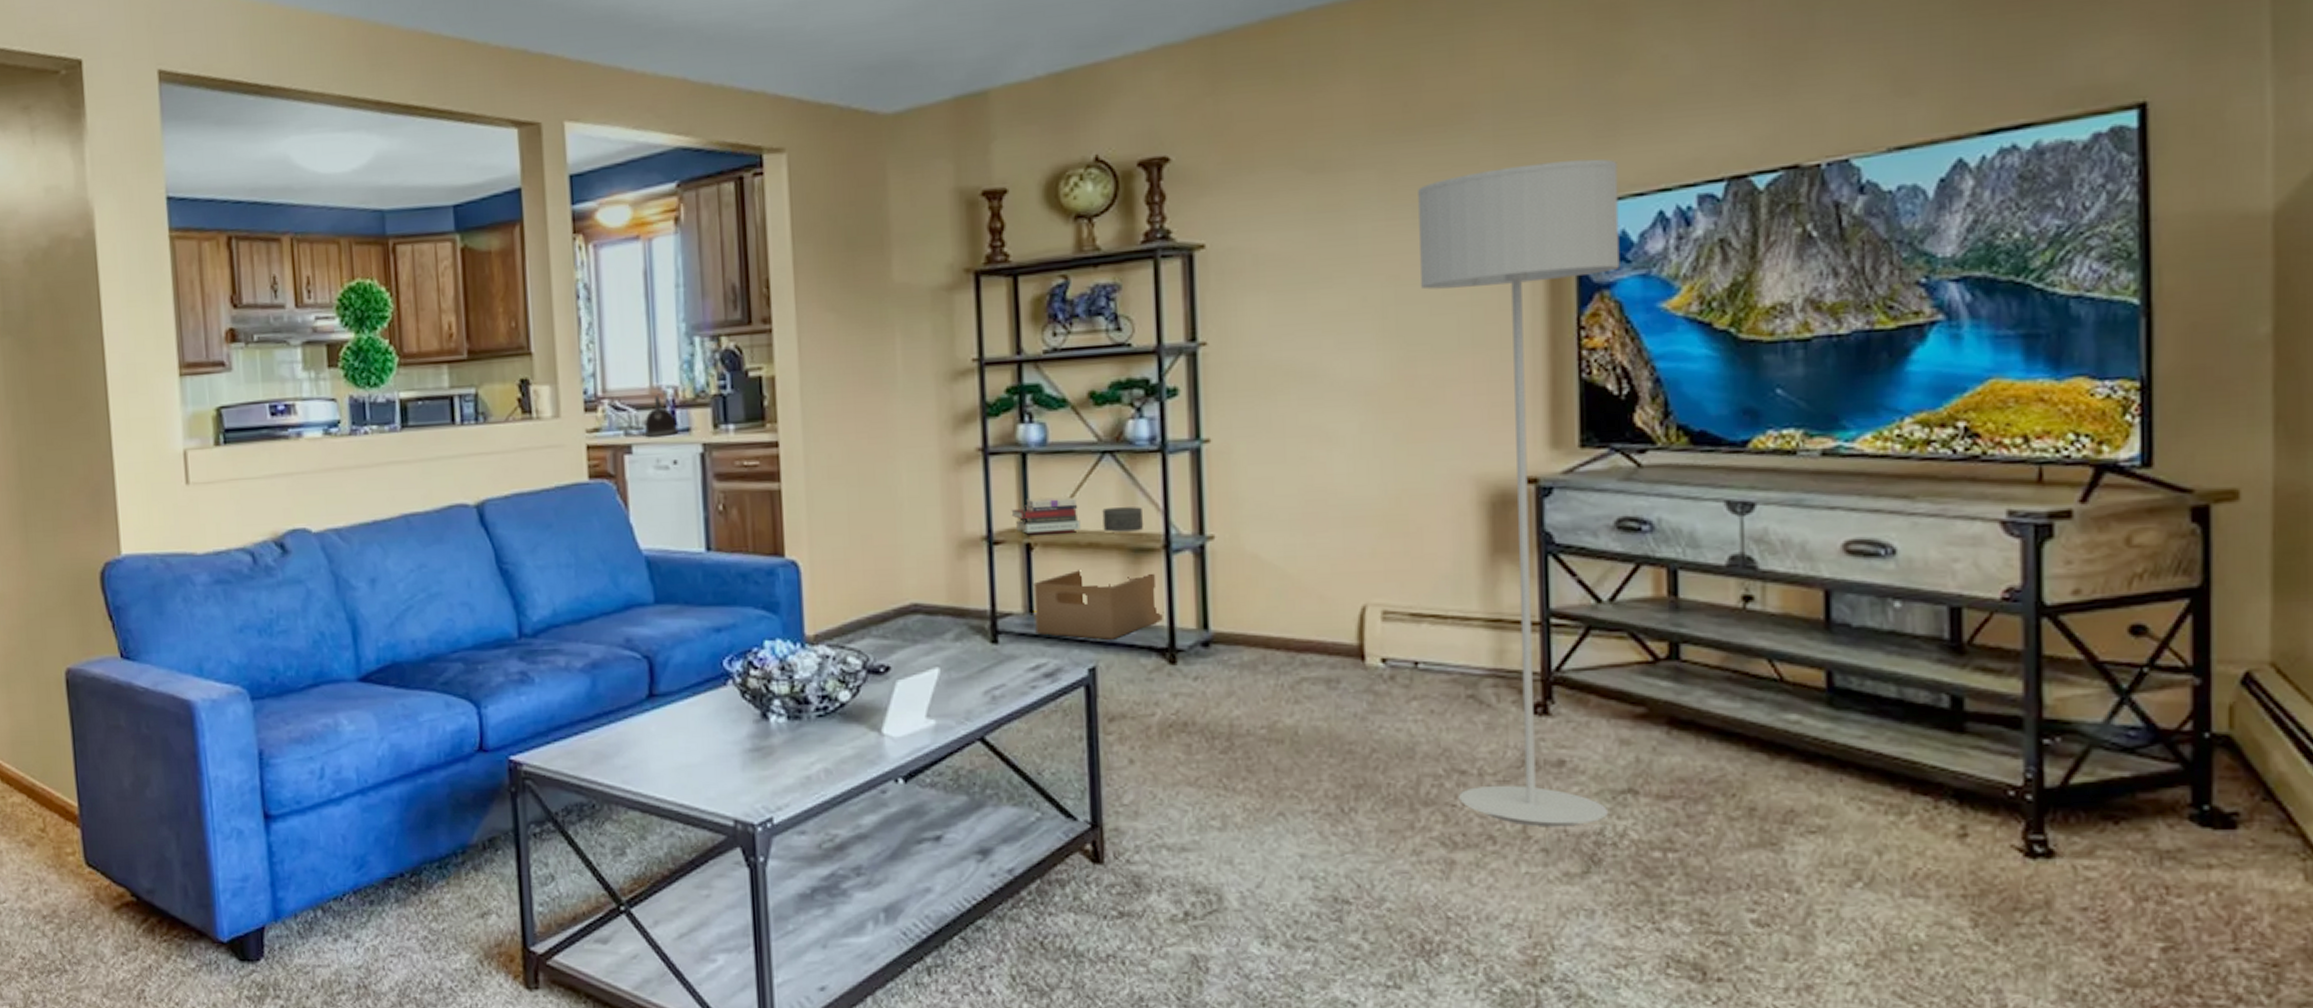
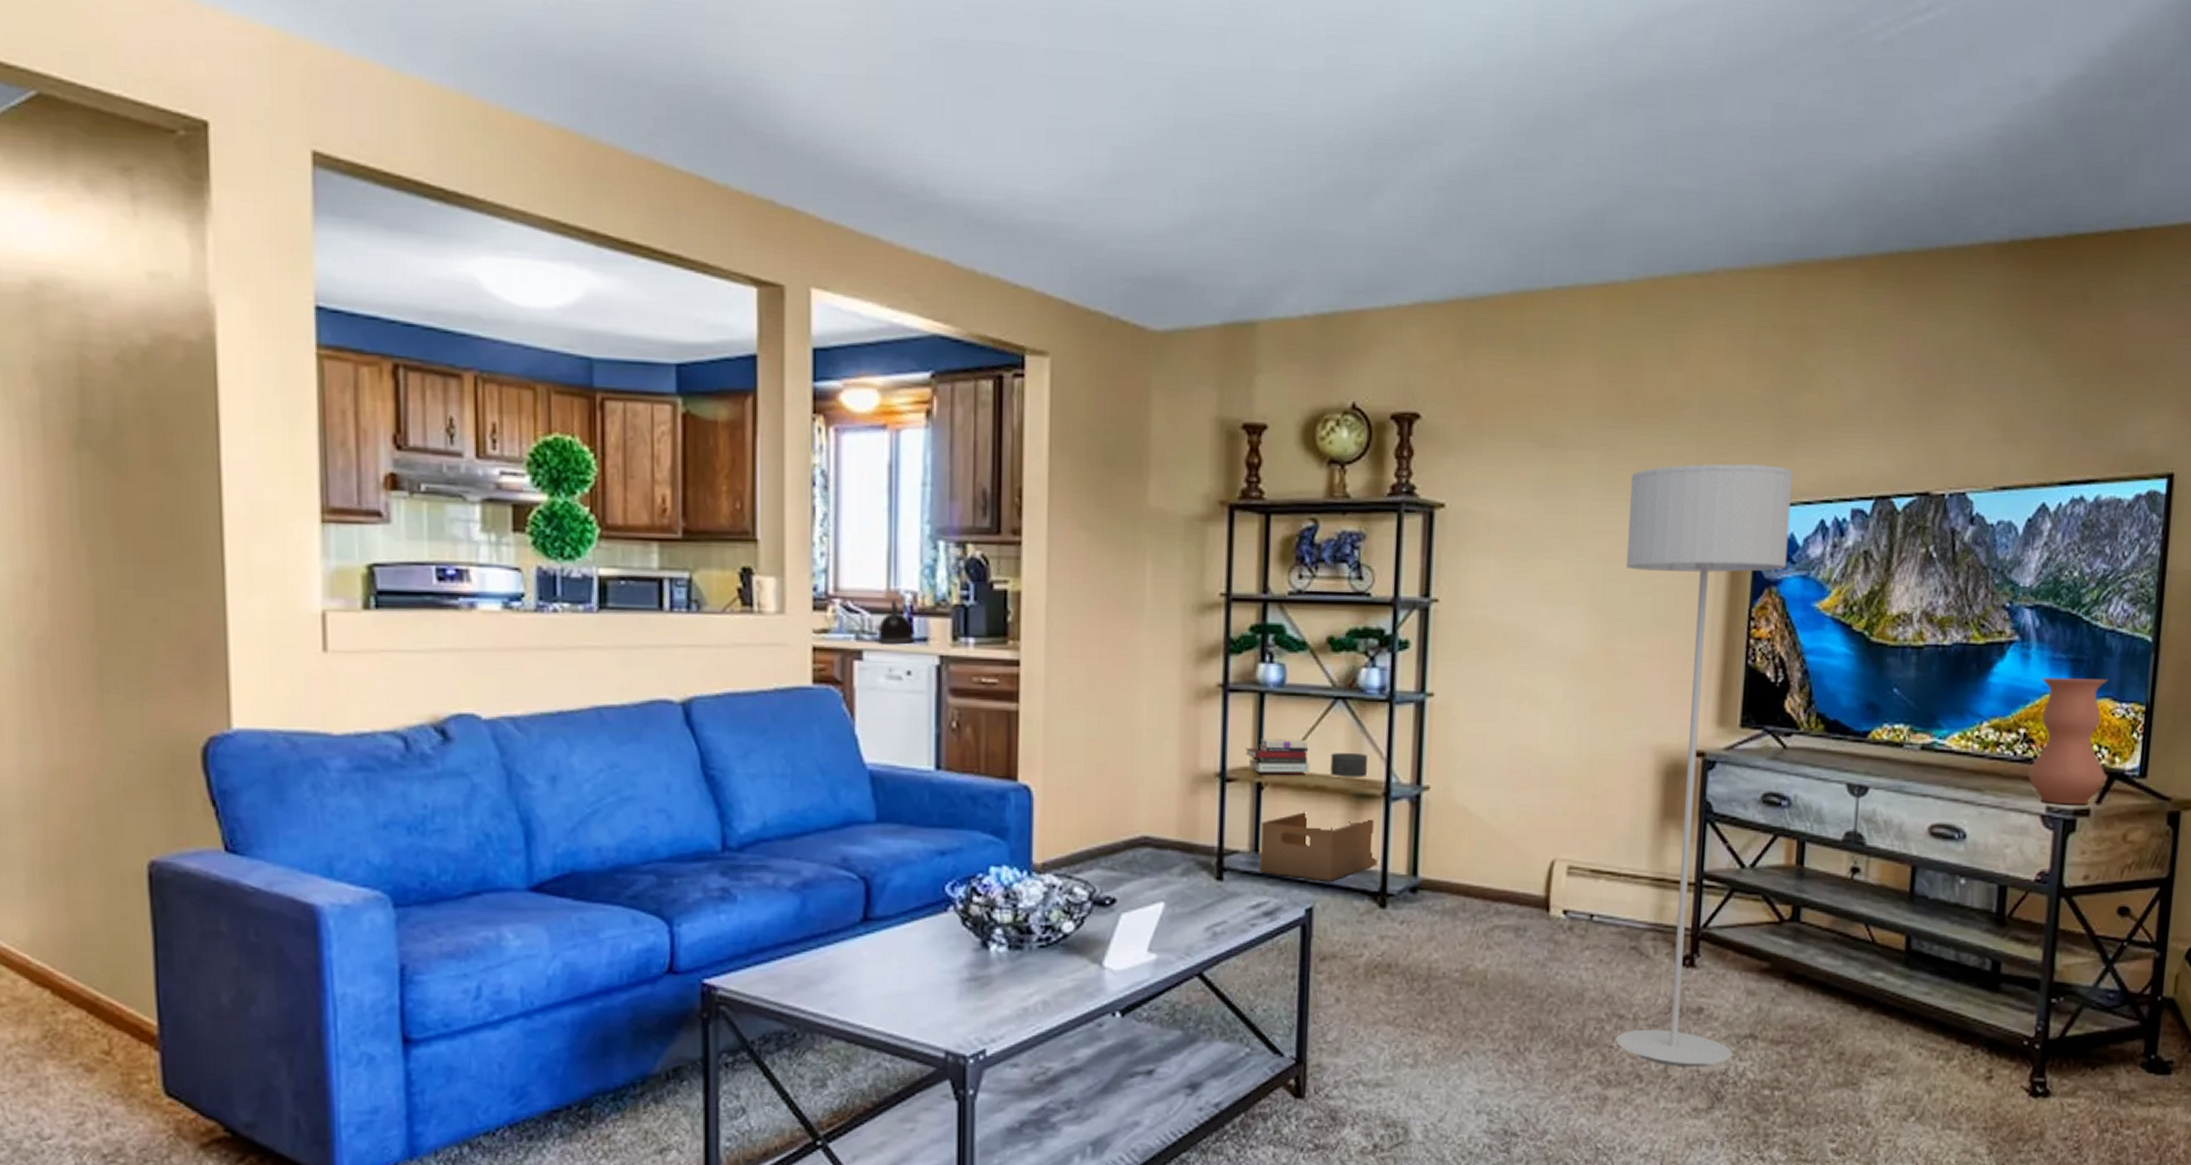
vase: none [1976,353,2090,507] -> present [2028,678,2109,805]

